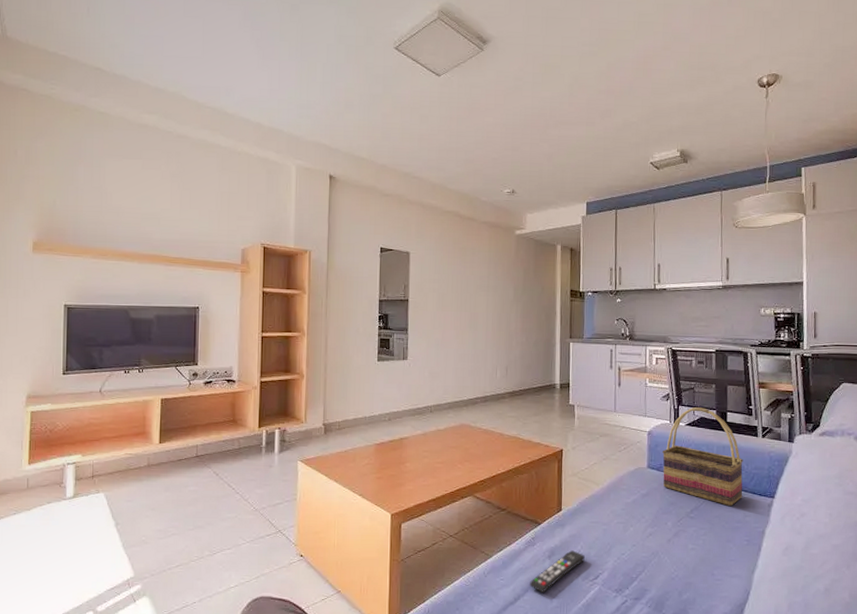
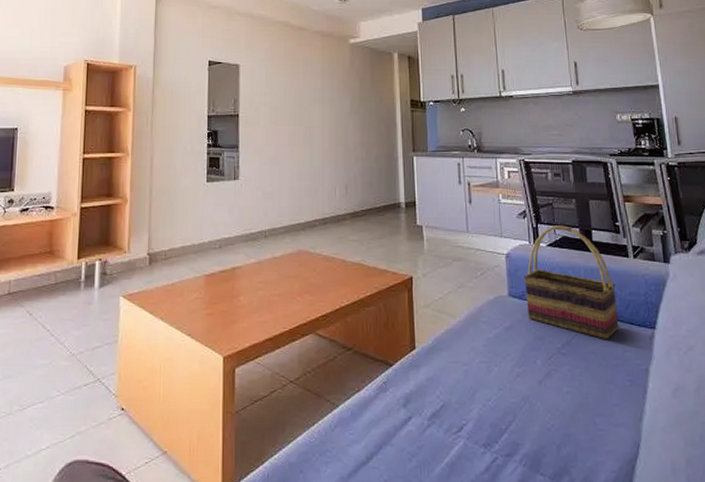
remote control: present [530,550,585,592] -> none [383,396,445,449]

